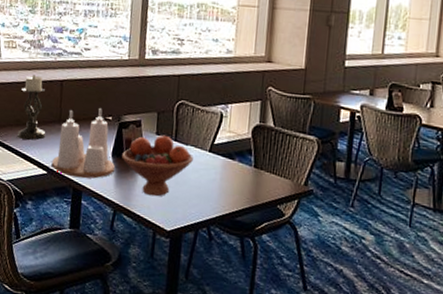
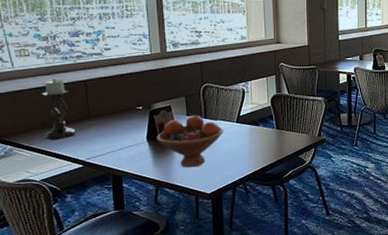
condiment set: present [51,108,115,179] -> none [86,101,151,165]

